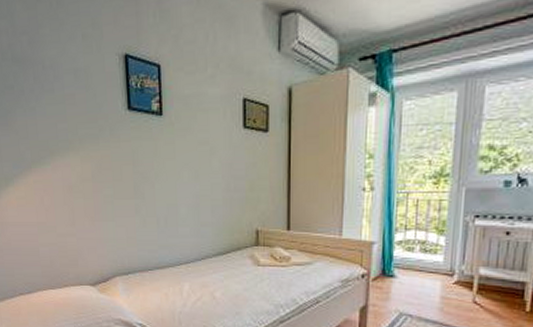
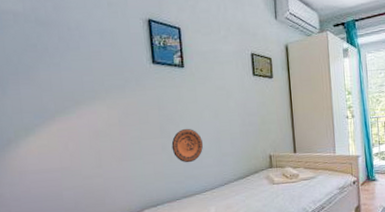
decorative plate: none [145,189,179,230] -> present [171,128,203,163]

